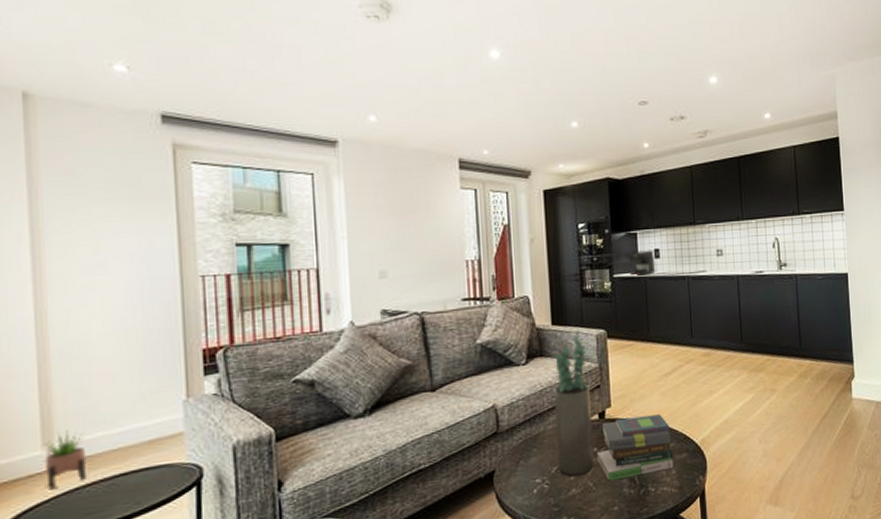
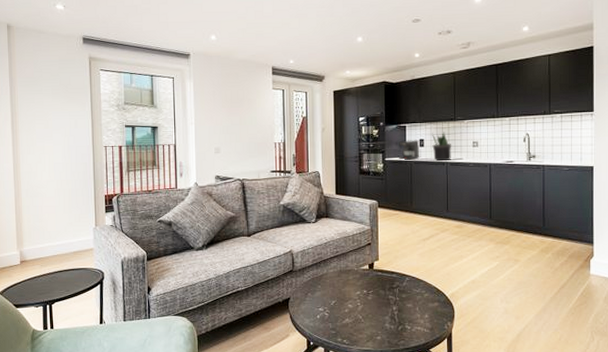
potted plant: present [43,431,87,490] -> none [18,241,41,276]
vase: present [554,328,595,477] -> none [335,198,364,309]
books: present [596,414,674,481] -> none [365,270,427,317]
planter: none [669,239,693,275] -> present [432,132,452,161]

